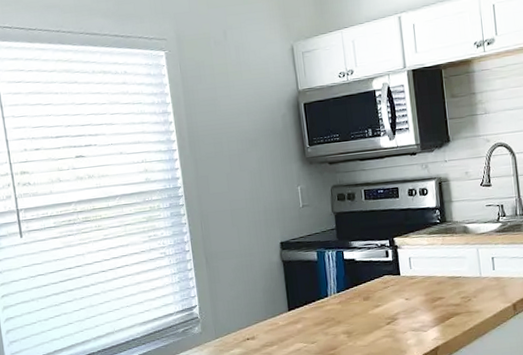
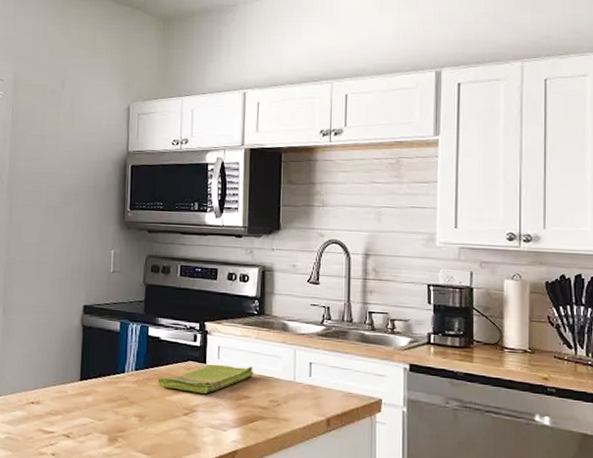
dish towel: none [358,270,444,303] -> present [157,364,254,394]

